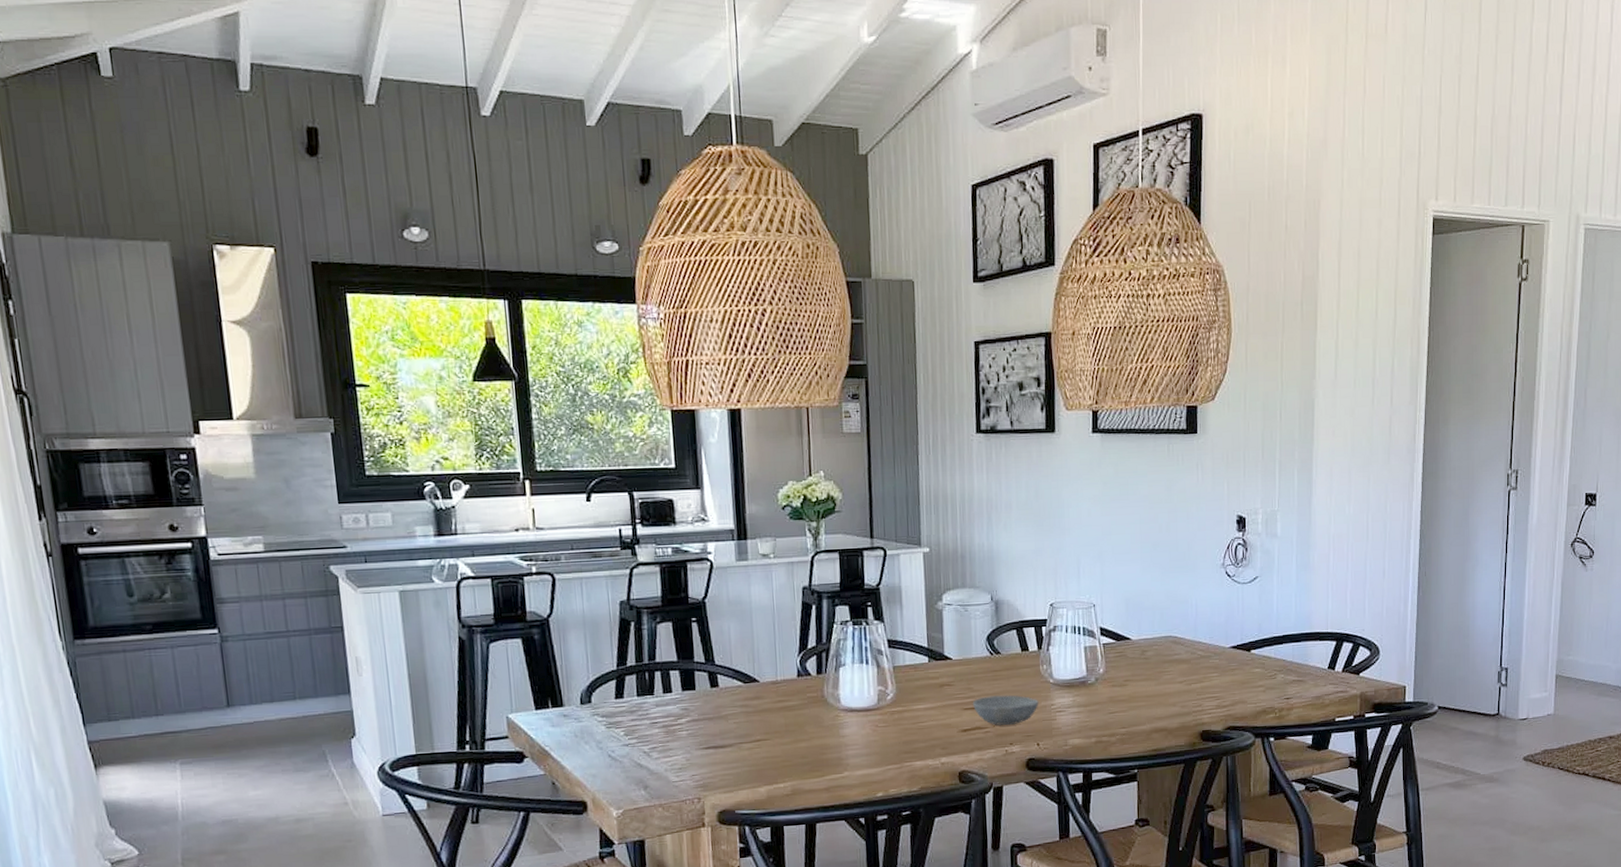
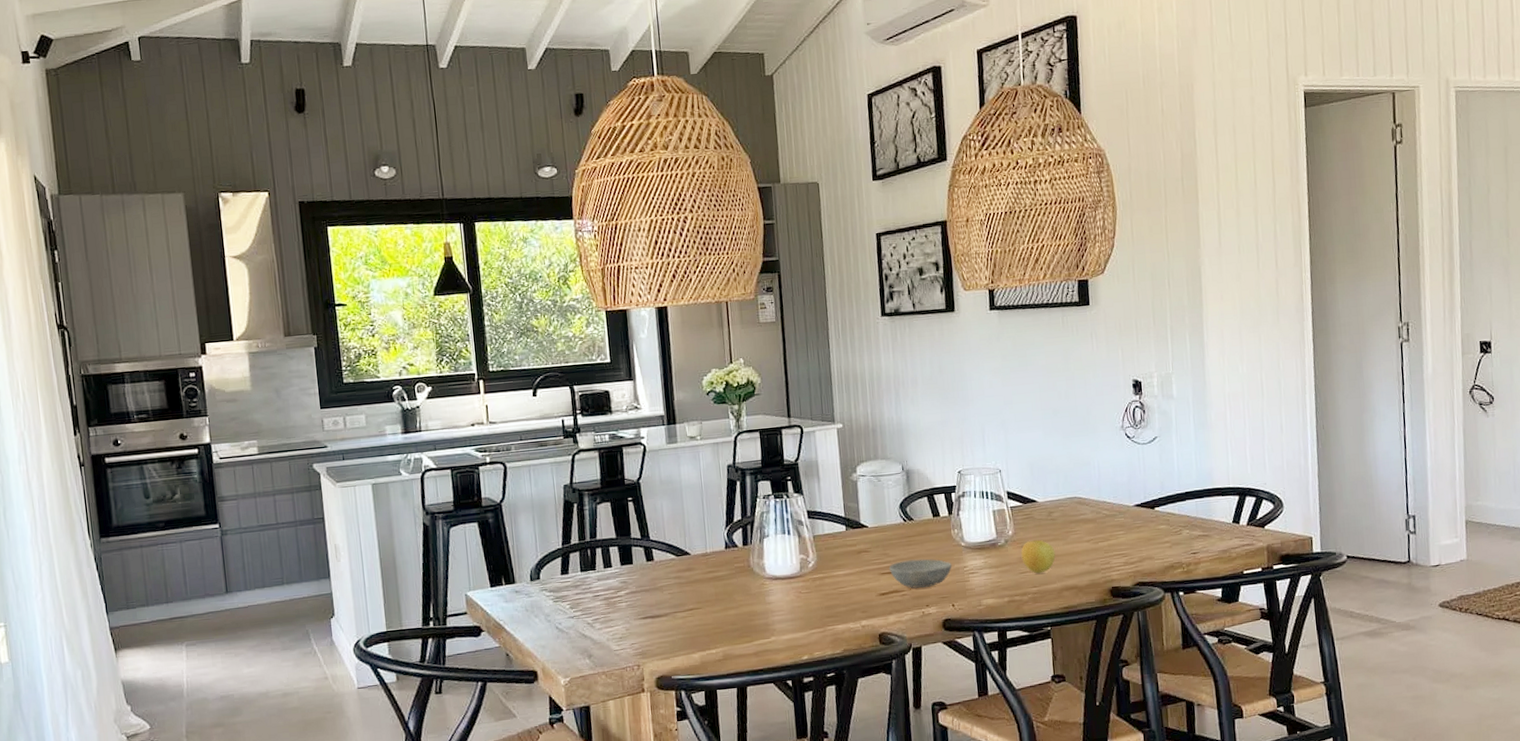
apple: none [1111,679,1148,714] -> present [1021,539,1056,574]

